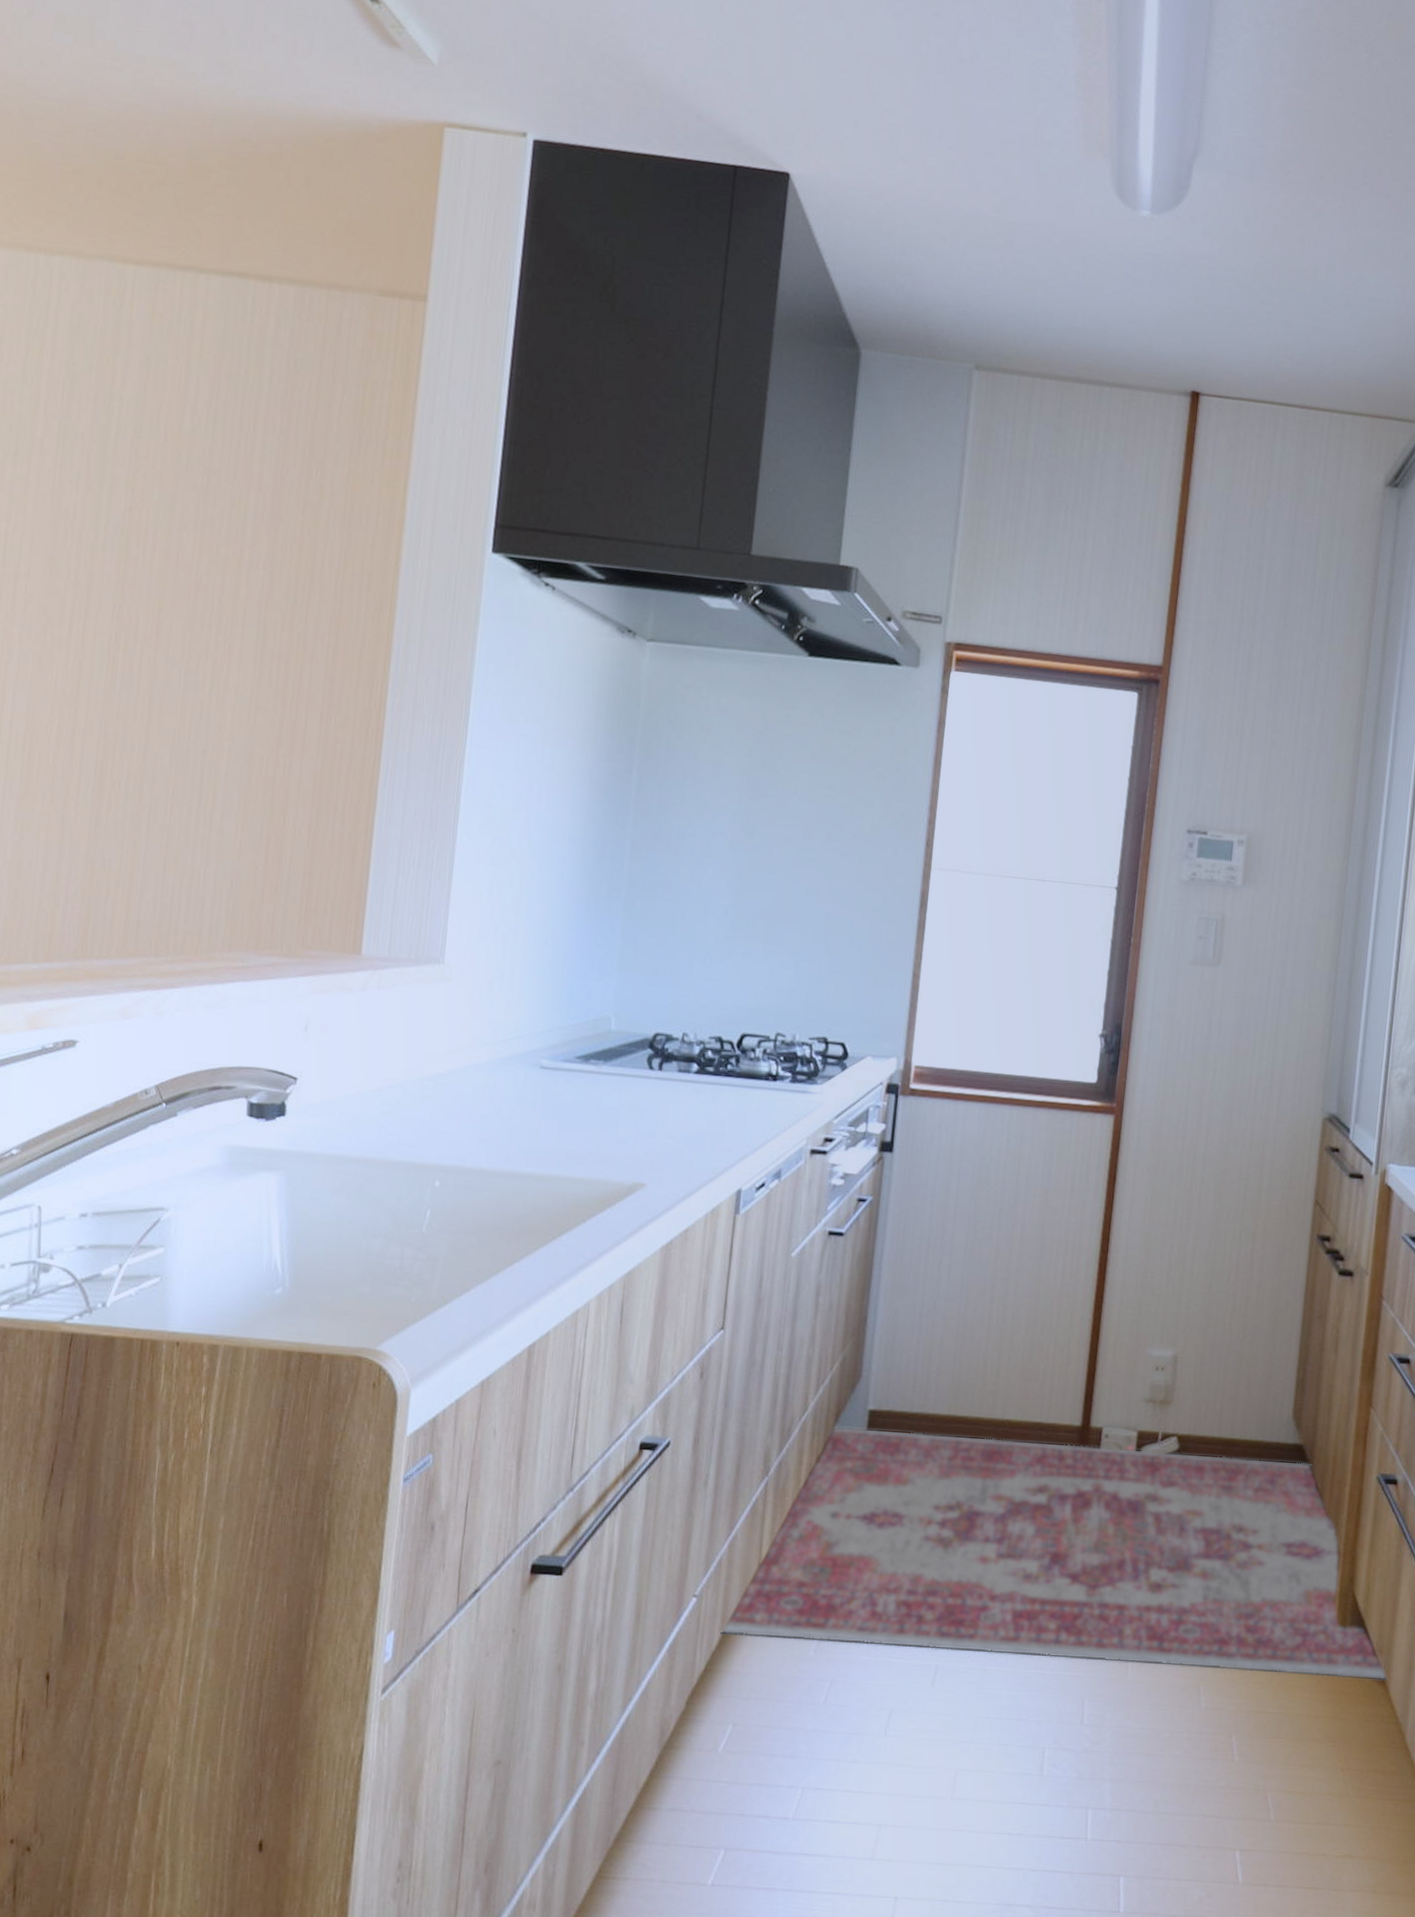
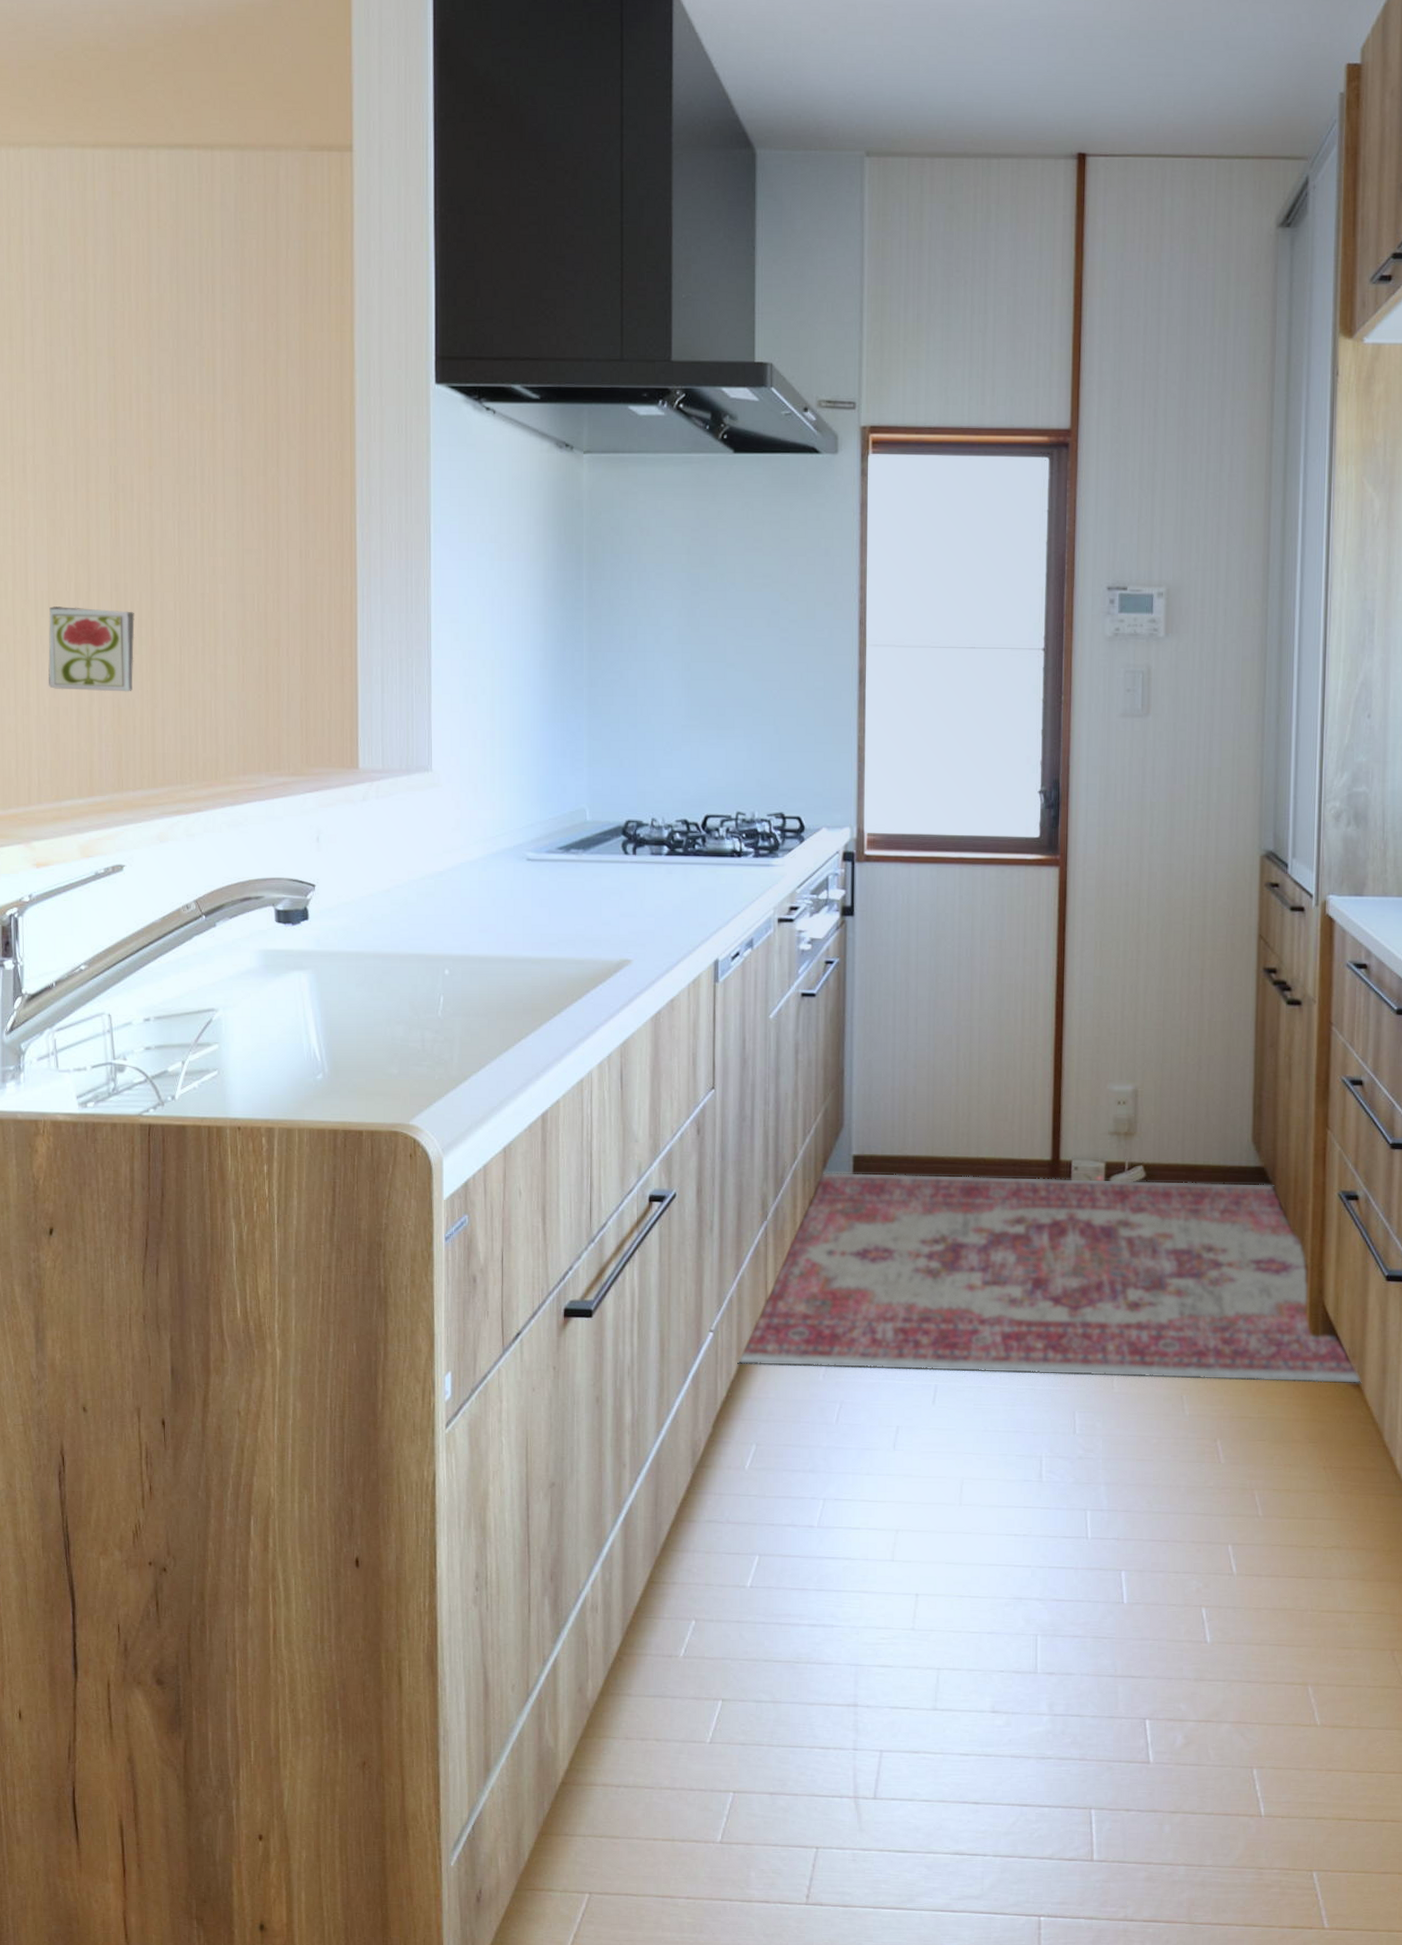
decorative tile: none [13,749,123,851] -> present [48,606,135,692]

